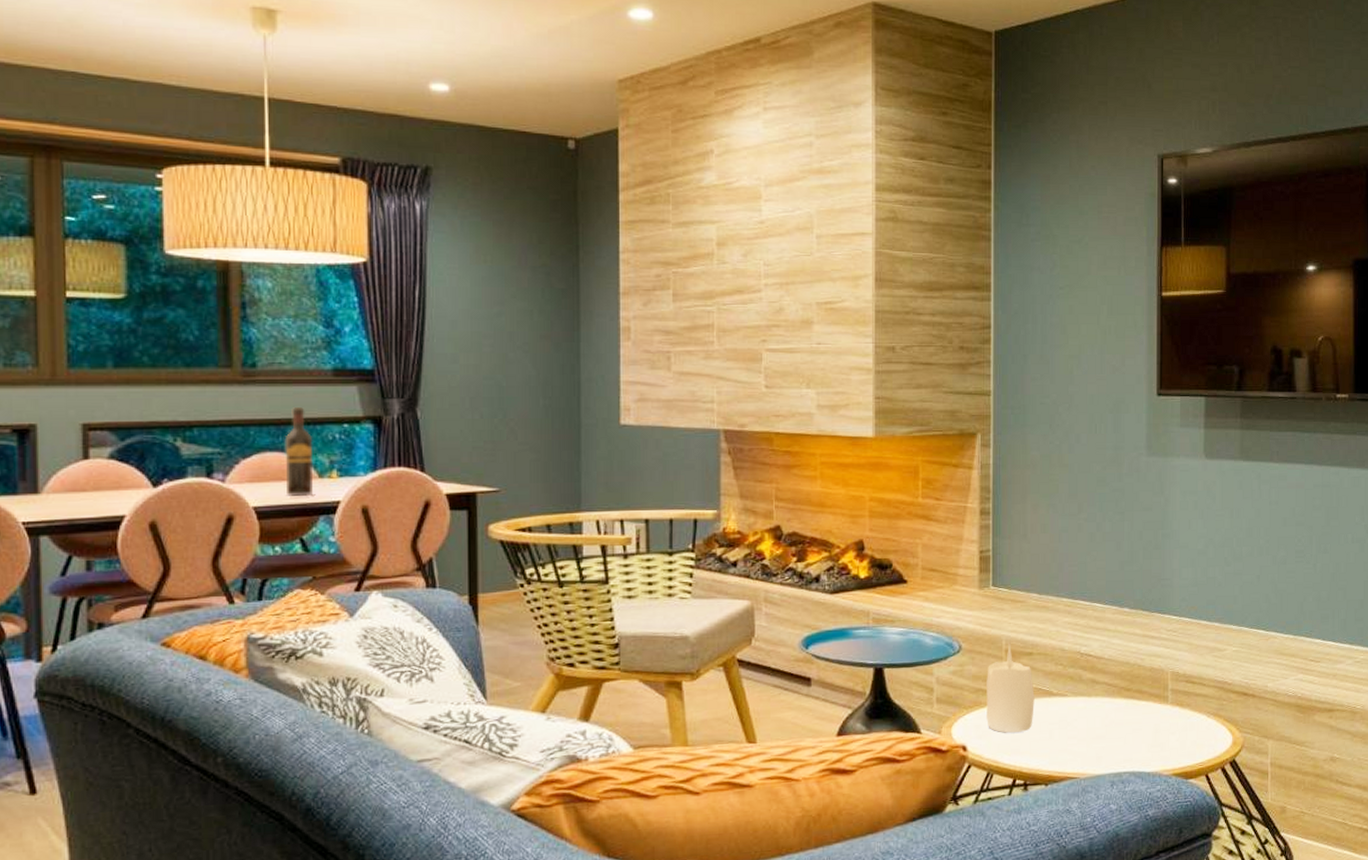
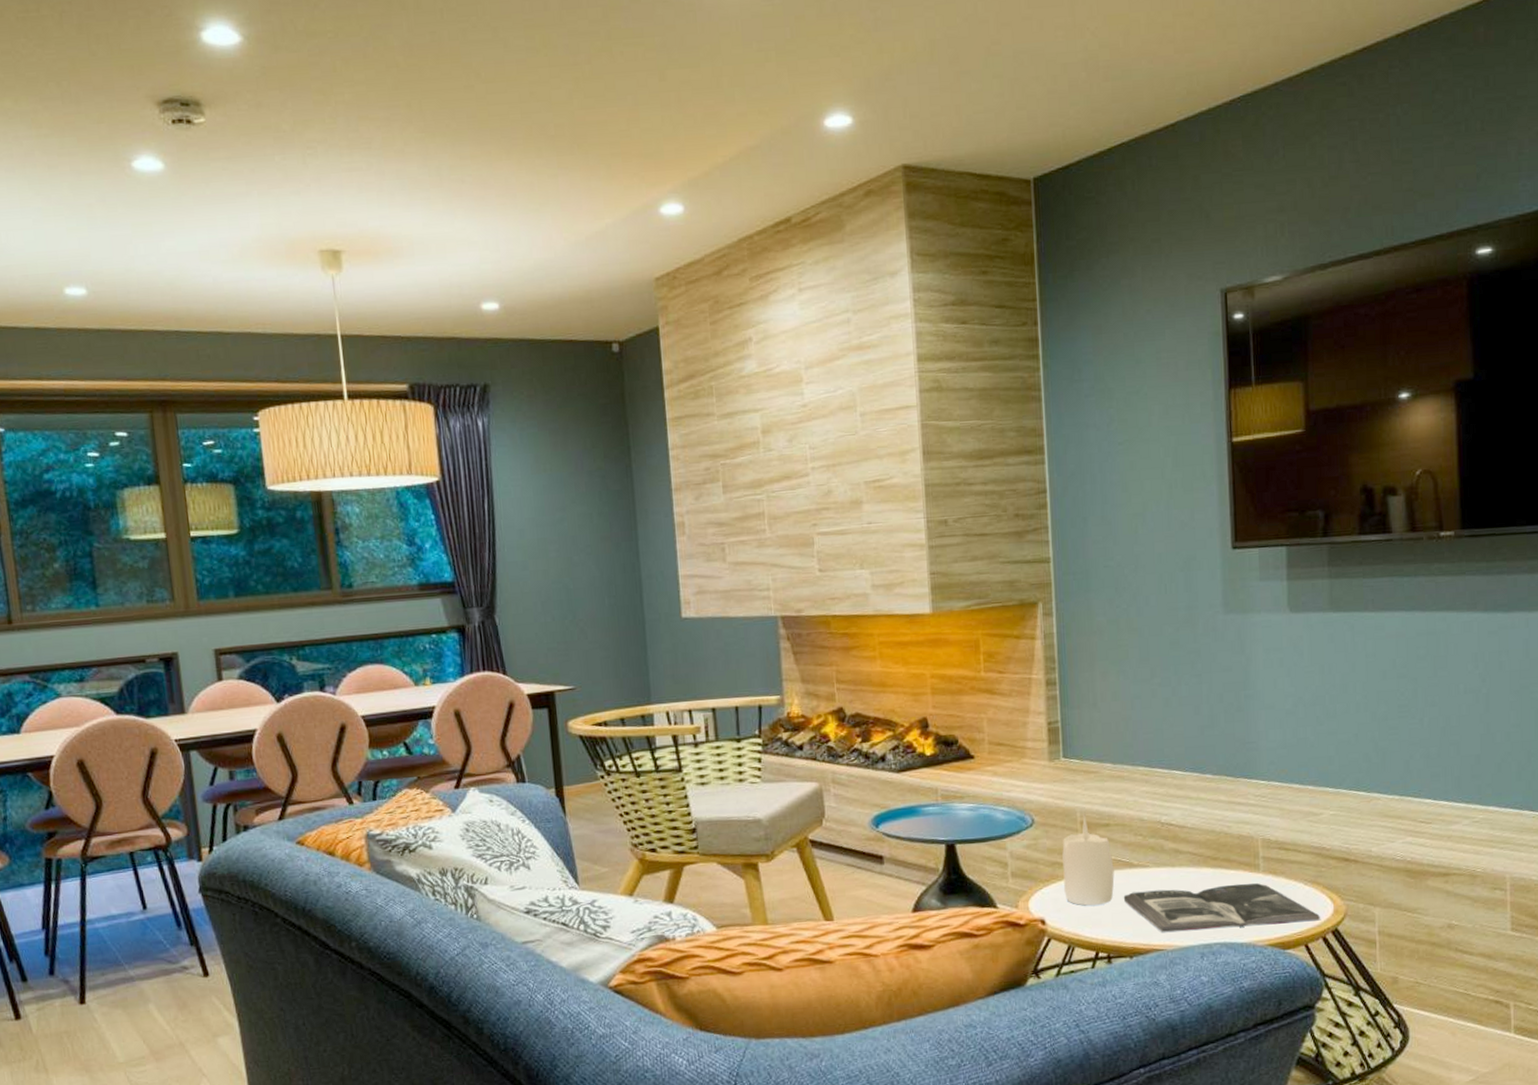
wine bottle: present [284,407,313,496] -> none [382,622,411,704]
magazine: none [1042,714,1220,760] -> present [1123,883,1320,932]

